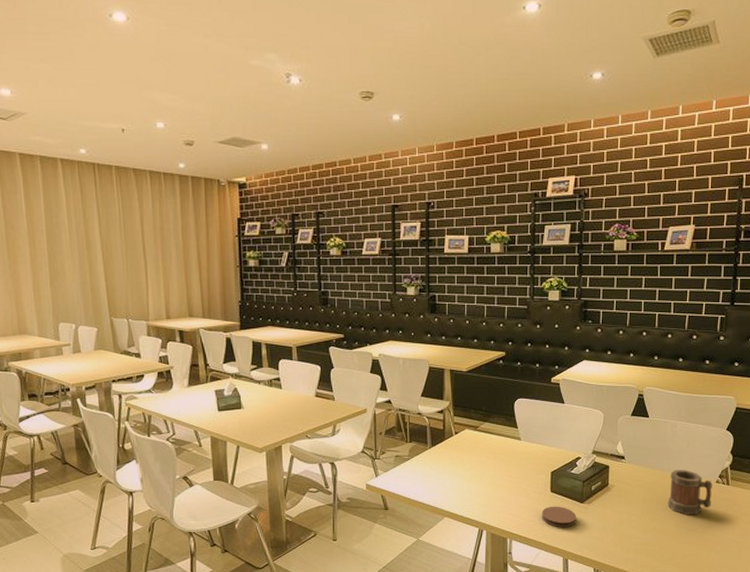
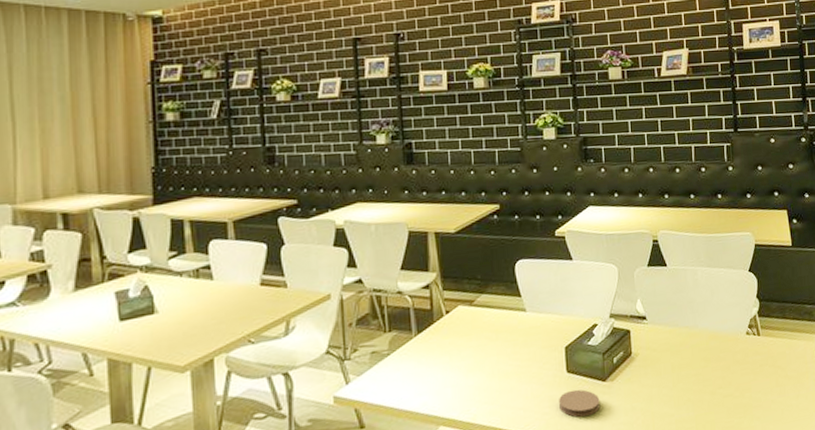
mug: present [667,470,712,515] -> none [697,323,745,378]

